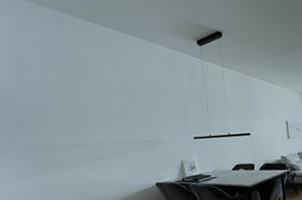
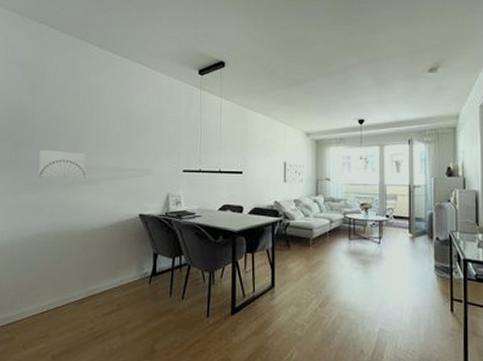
wall art: none [36,130,93,160] -> present [38,149,86,178]

